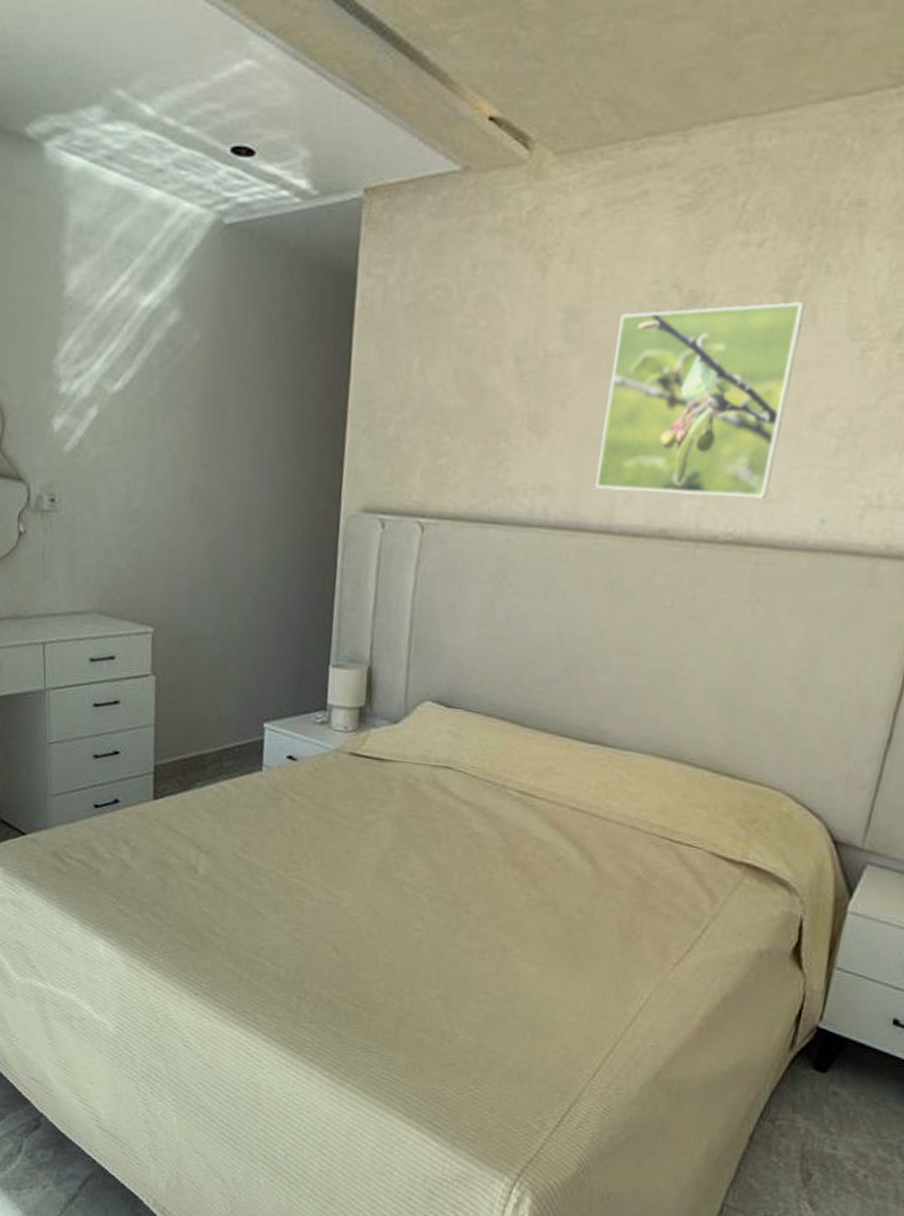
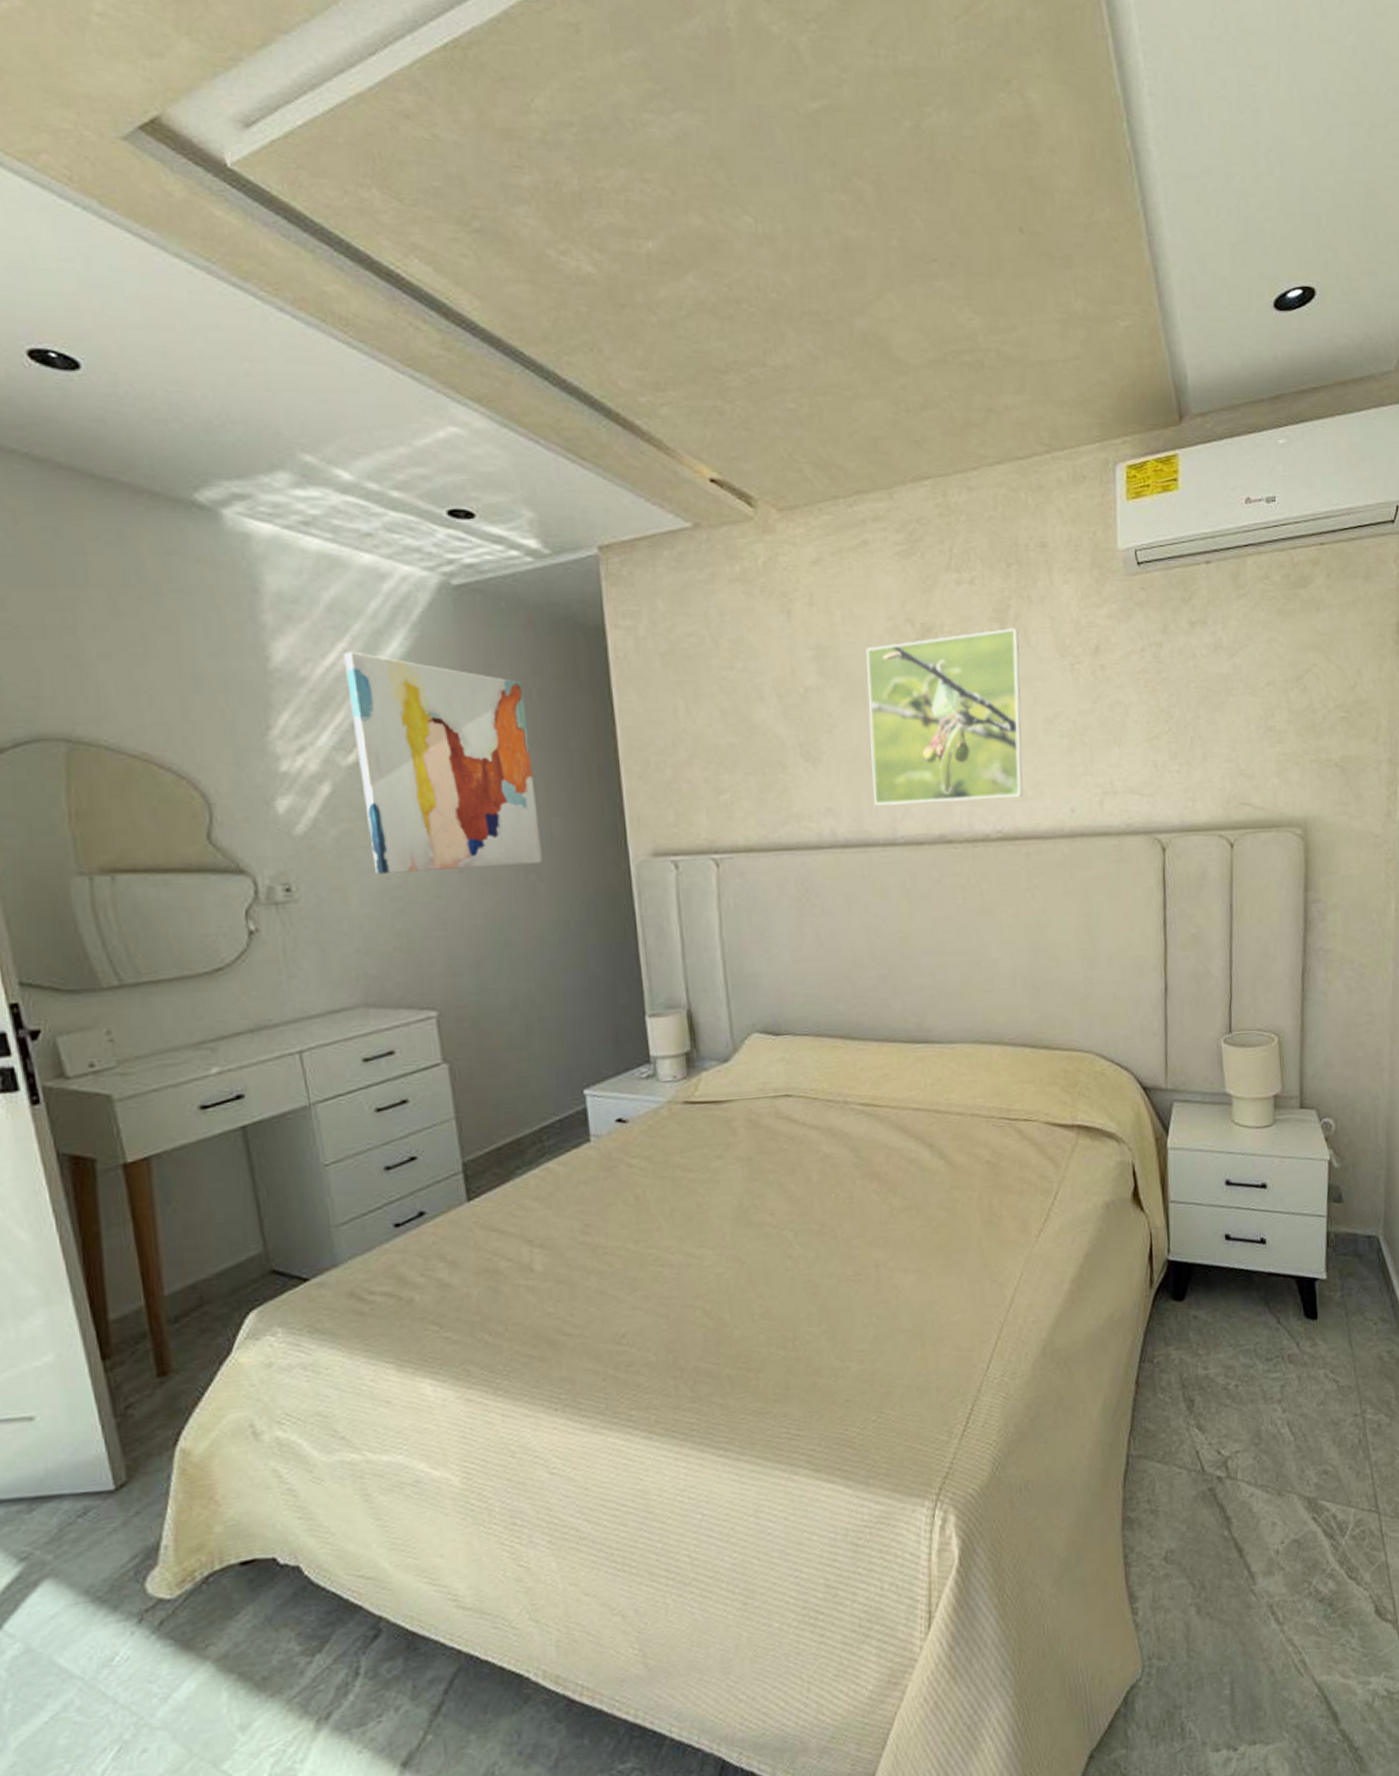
wall art: none [121,284,272,505] -> present [343,651,542,874]

